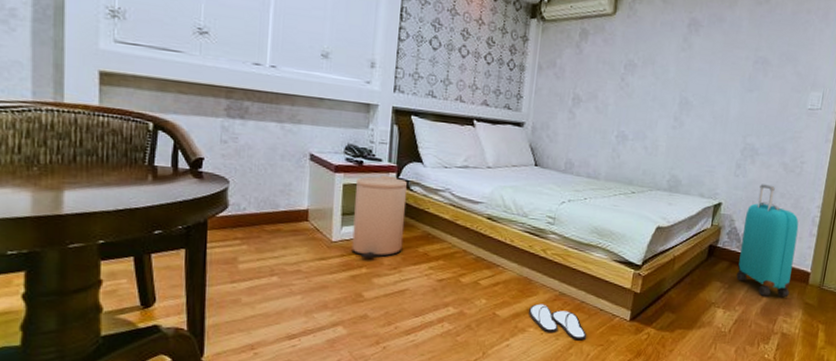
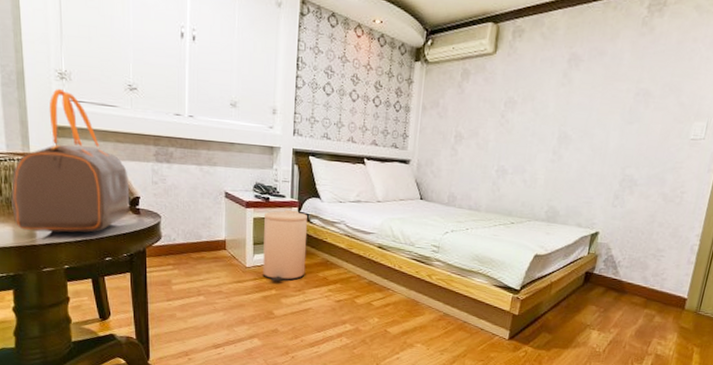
handbag: none [33,27,191,200] -> present [11,88,130,233]
slippers: present [529,303,586,341] -> none [416,323,468,356]
suitcase: present [736,184,799,298] -> none [612,214,677,322]

